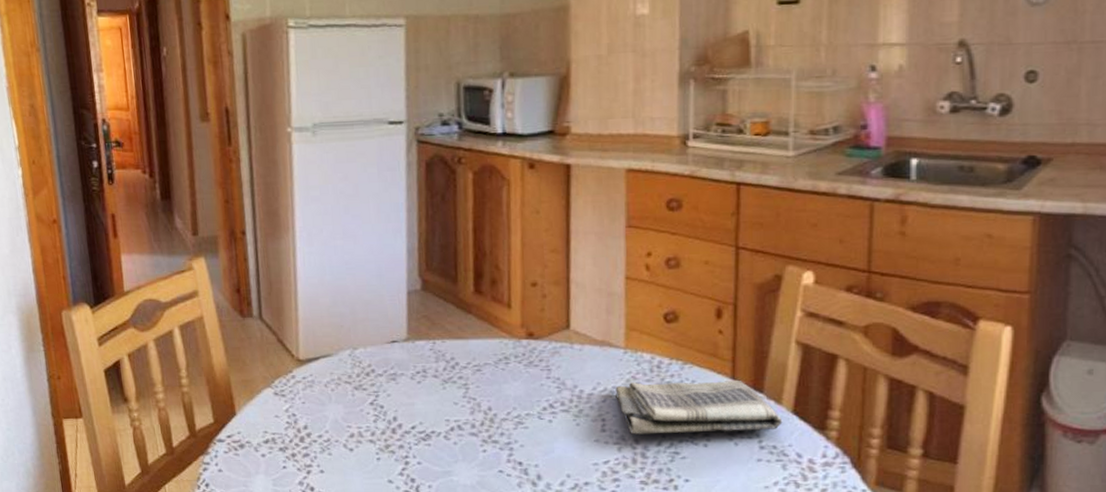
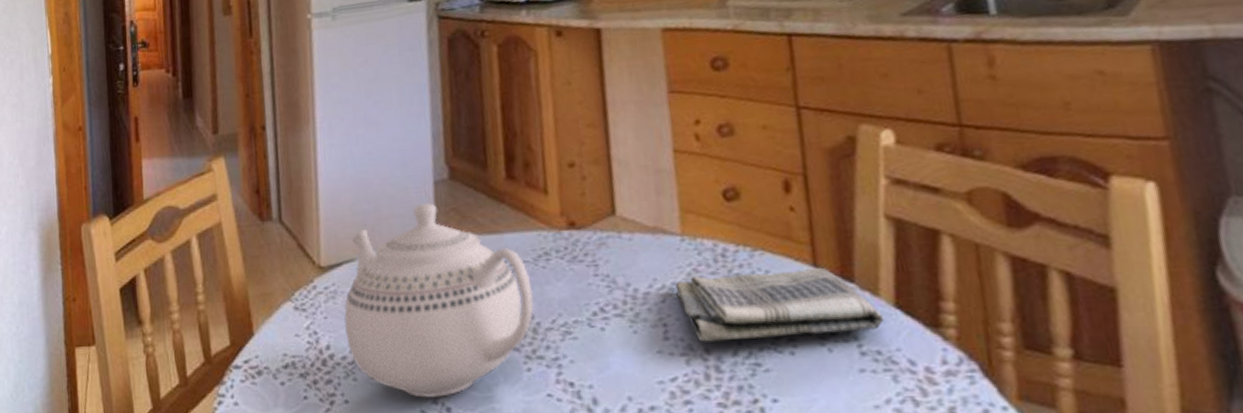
teapot: none [320,310,492,470] -> present [343,203,534,398]

